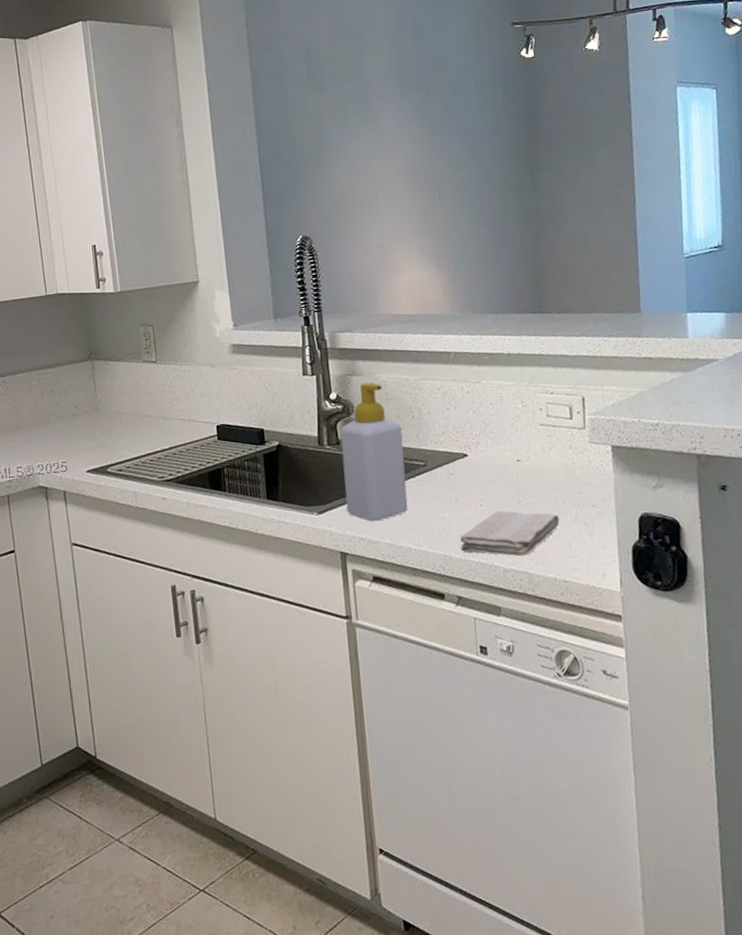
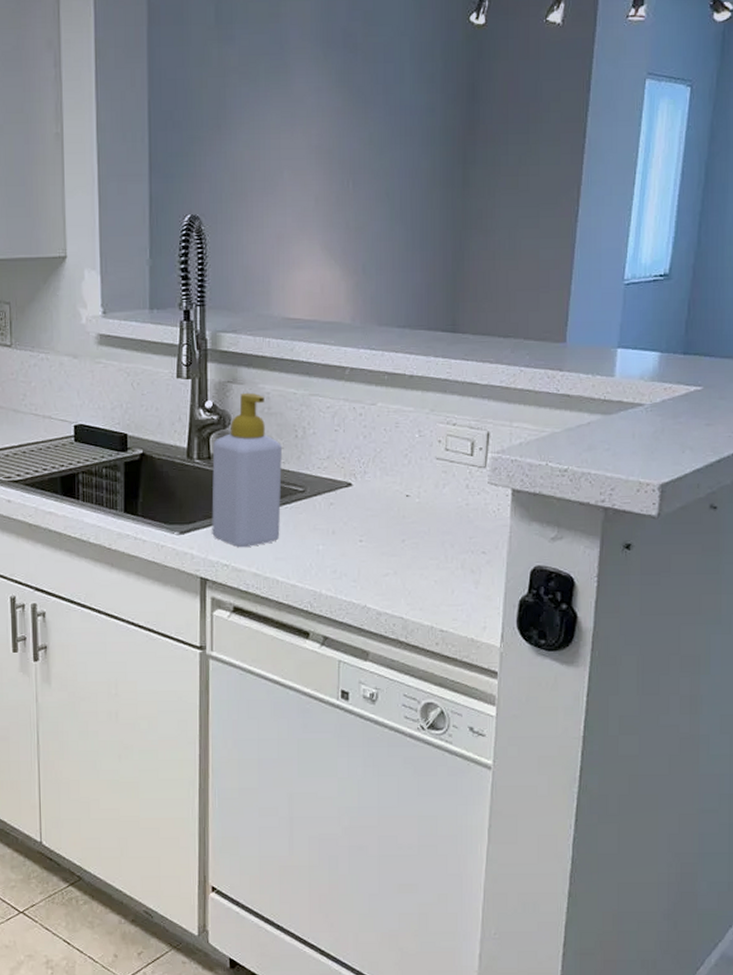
washcloth: present [460,510,560,557] -> none [332,549,445,600]

